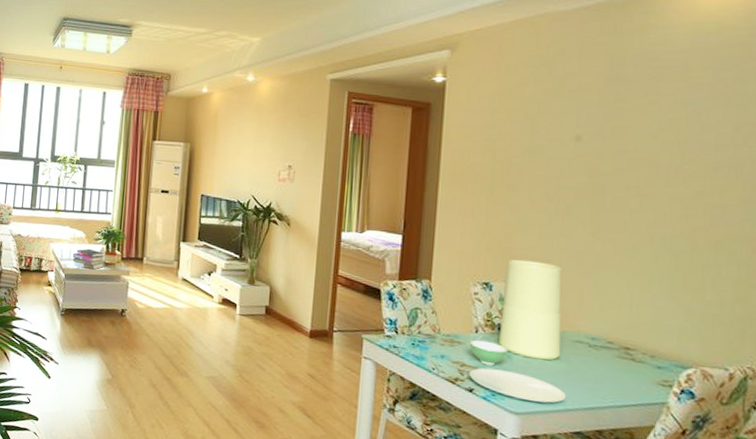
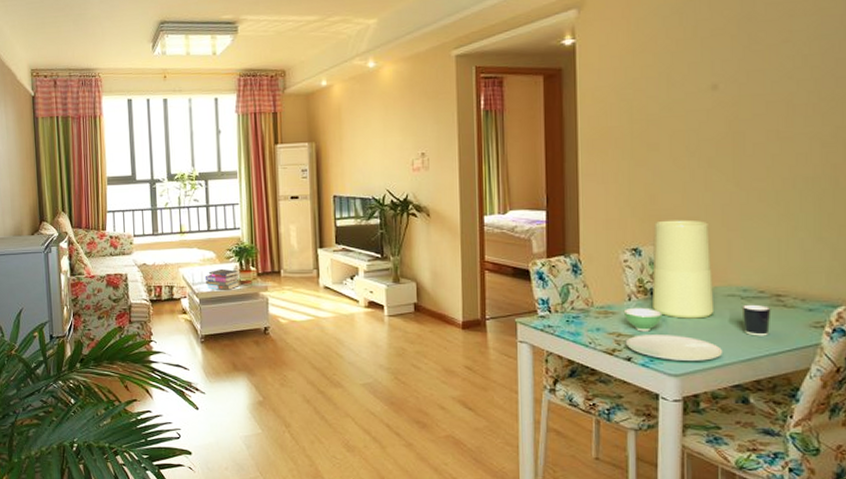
mug: none [588,352,619,388] -> present [741,304,771,336]

